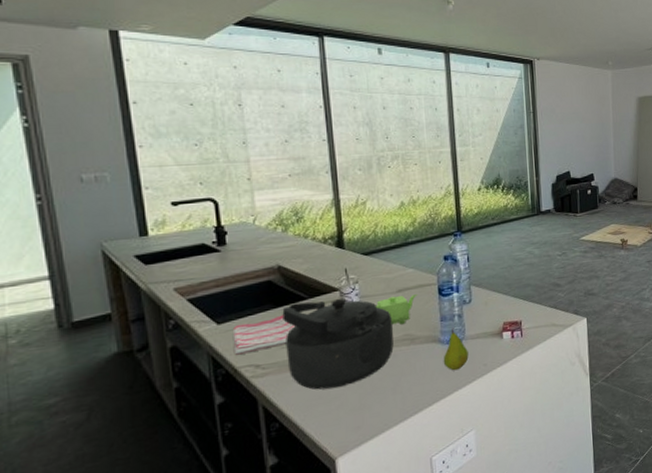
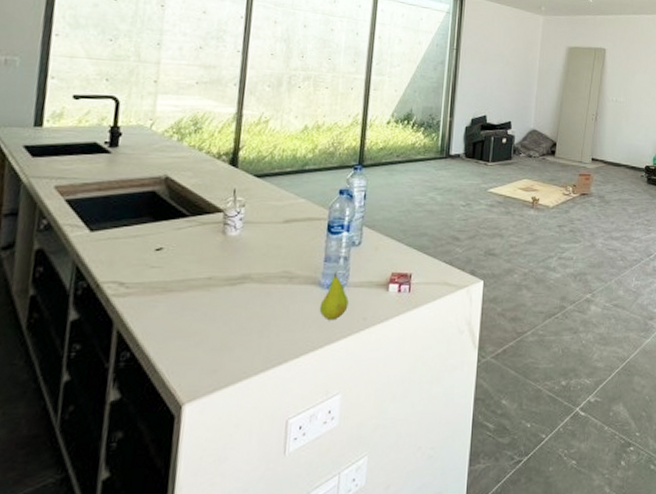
dish towel: present [232,314,296,355] -> none [100,230,171,268]
kettle: present [282,299,394,390] -> none [153,219,273,321]
teapot: present [376,294,417,325] -> none [259,226,305,259]

